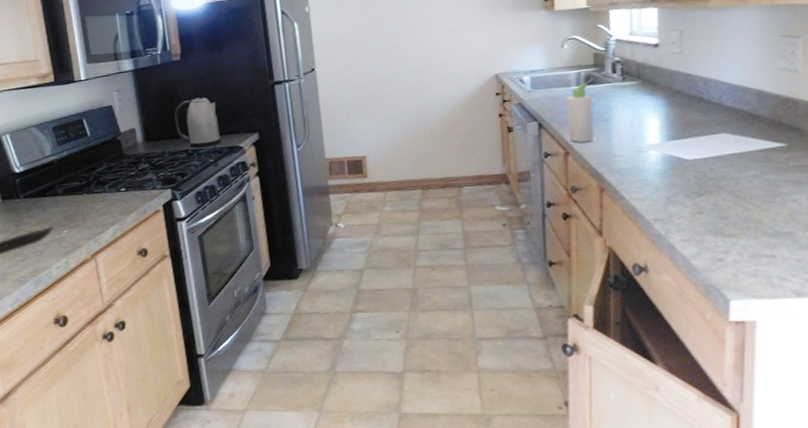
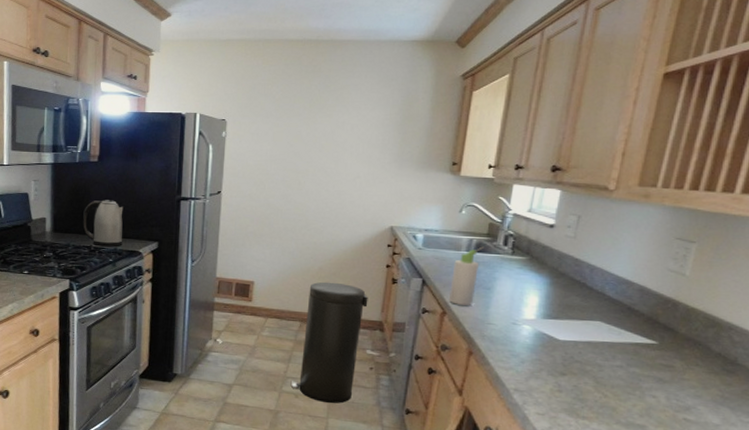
pedal bin: none [423,141,490,270] -> present [290,281,368,404]

